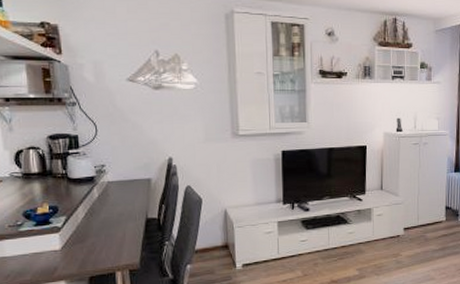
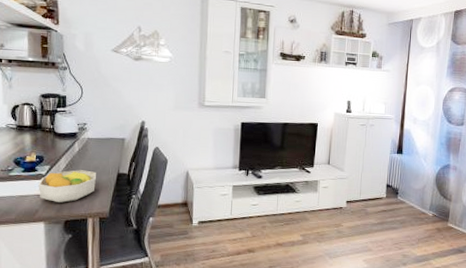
fruit bowl: none [54,218,122,257] -> present [38,170,96,203]

